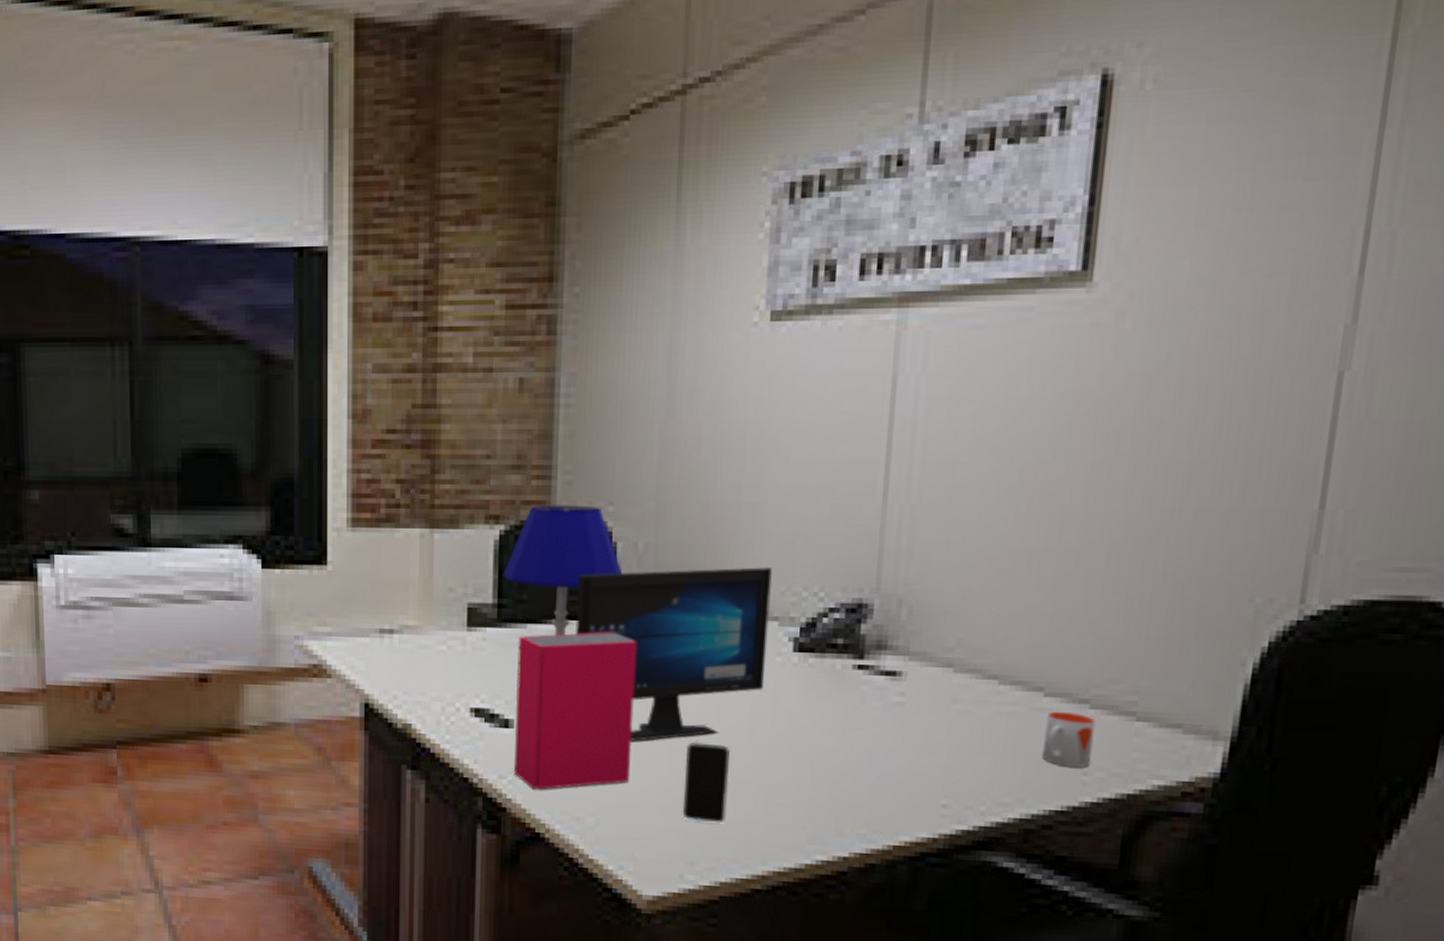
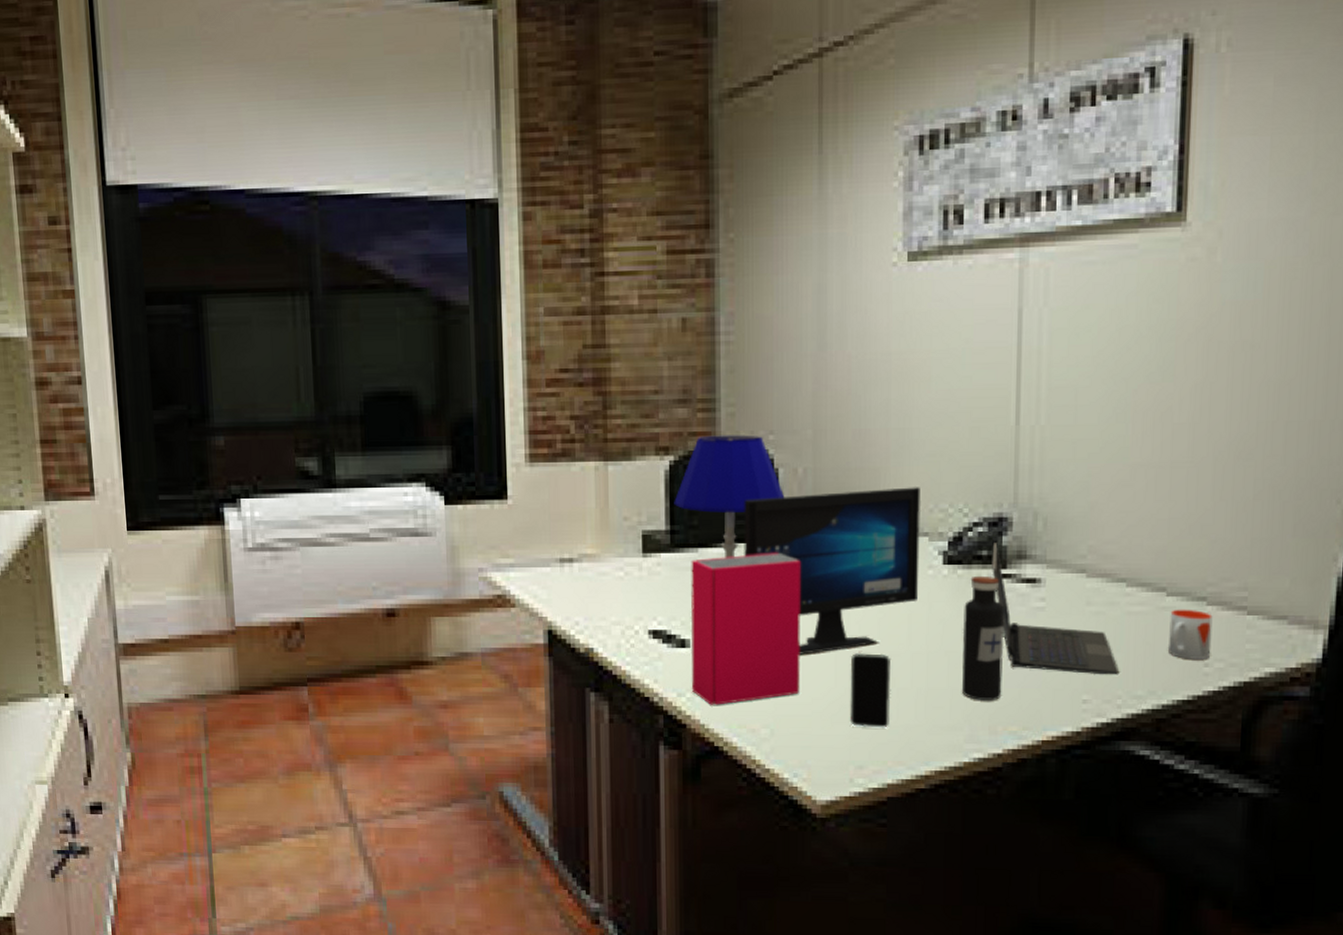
water bottle: none [806,665,859,800] -> present [961,575,1004,700]
laptop: none [847,630,985,780] -> present [992,542,1120,675]

